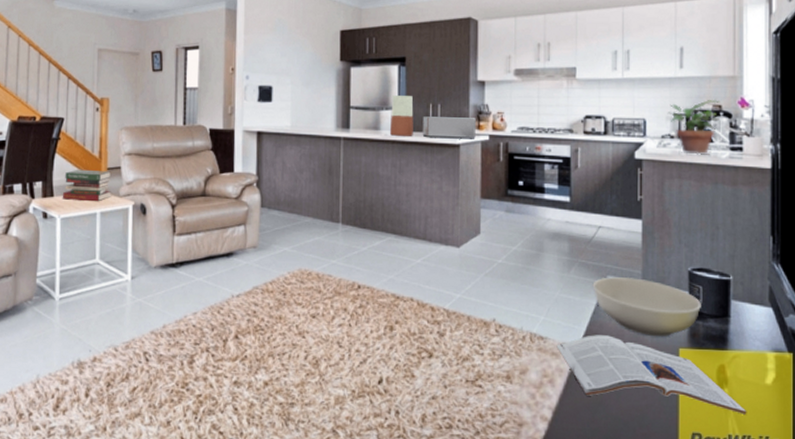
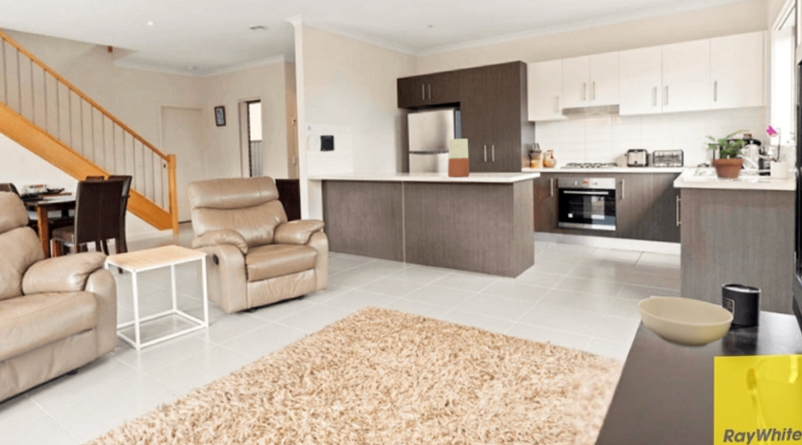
books: present [62,169,111,202] -> none [136,224,184,255]
toaster: present [422,115,476,139] -> none [478,156,528,178]
magazine: present [556,335,747,414] -> none [605,349,773,411]

